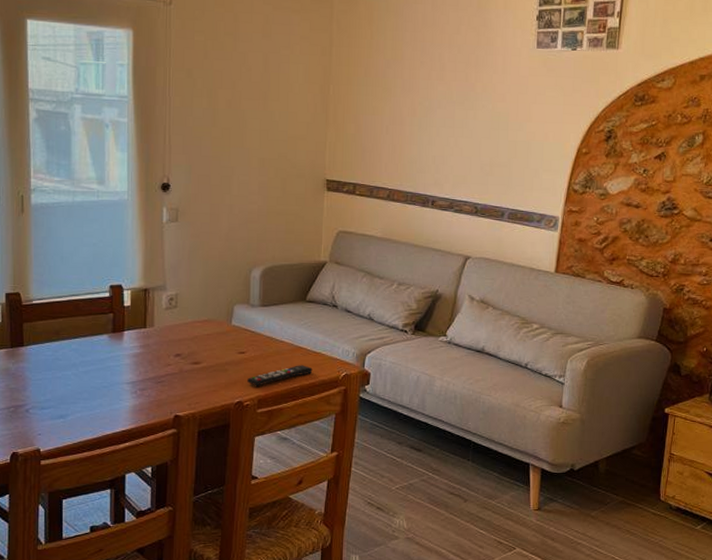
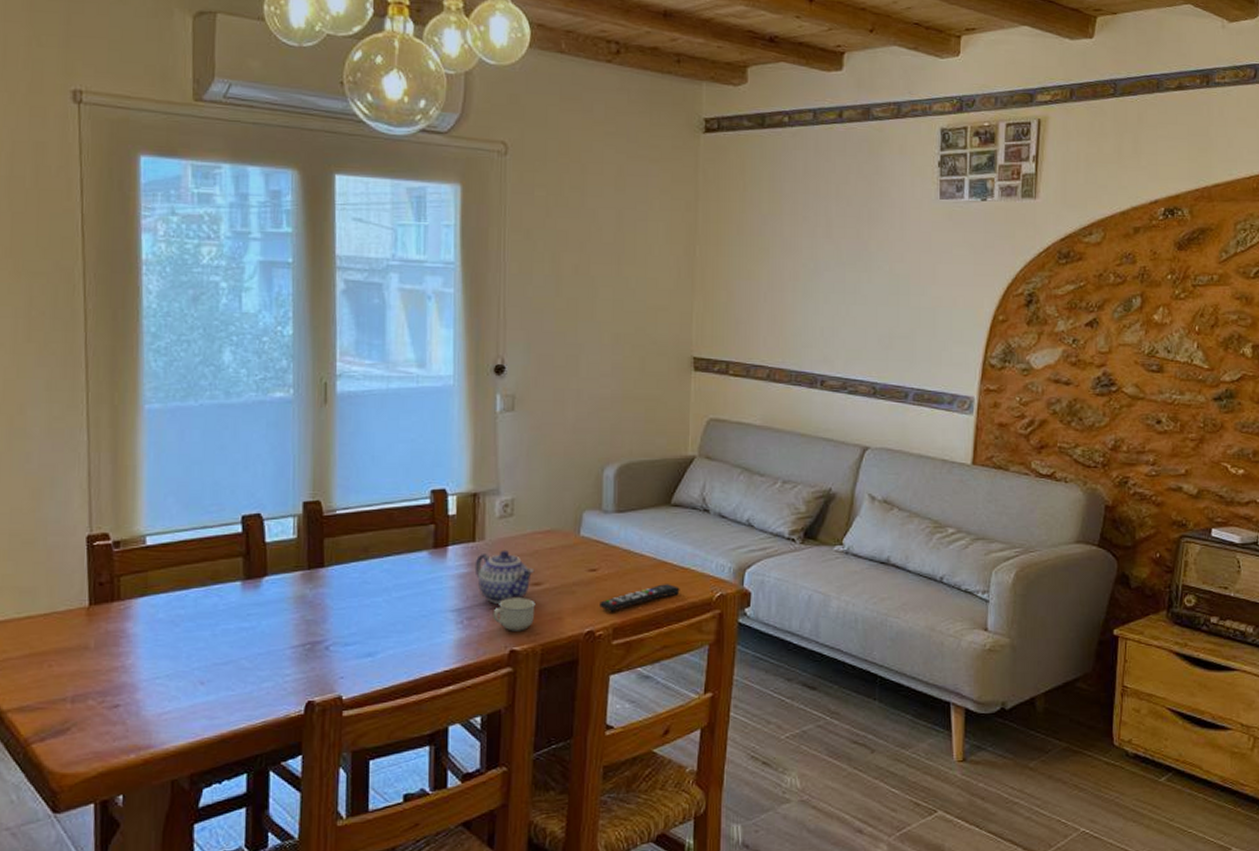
teapot: none [146,335,195,378] -> present [474,549,535,604]
cup: none [160,374,195,401] -> present [492,598,536,631]

